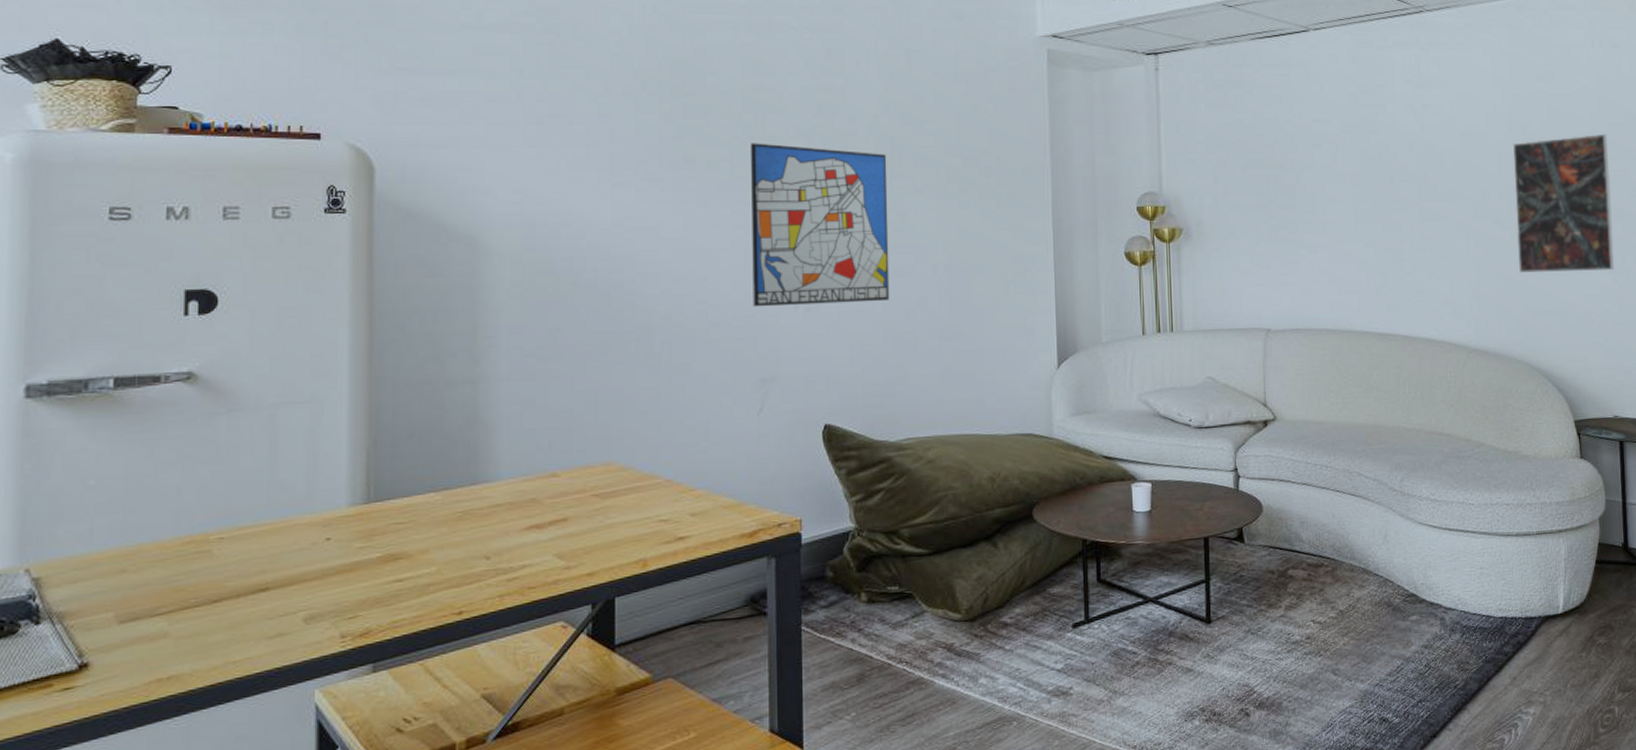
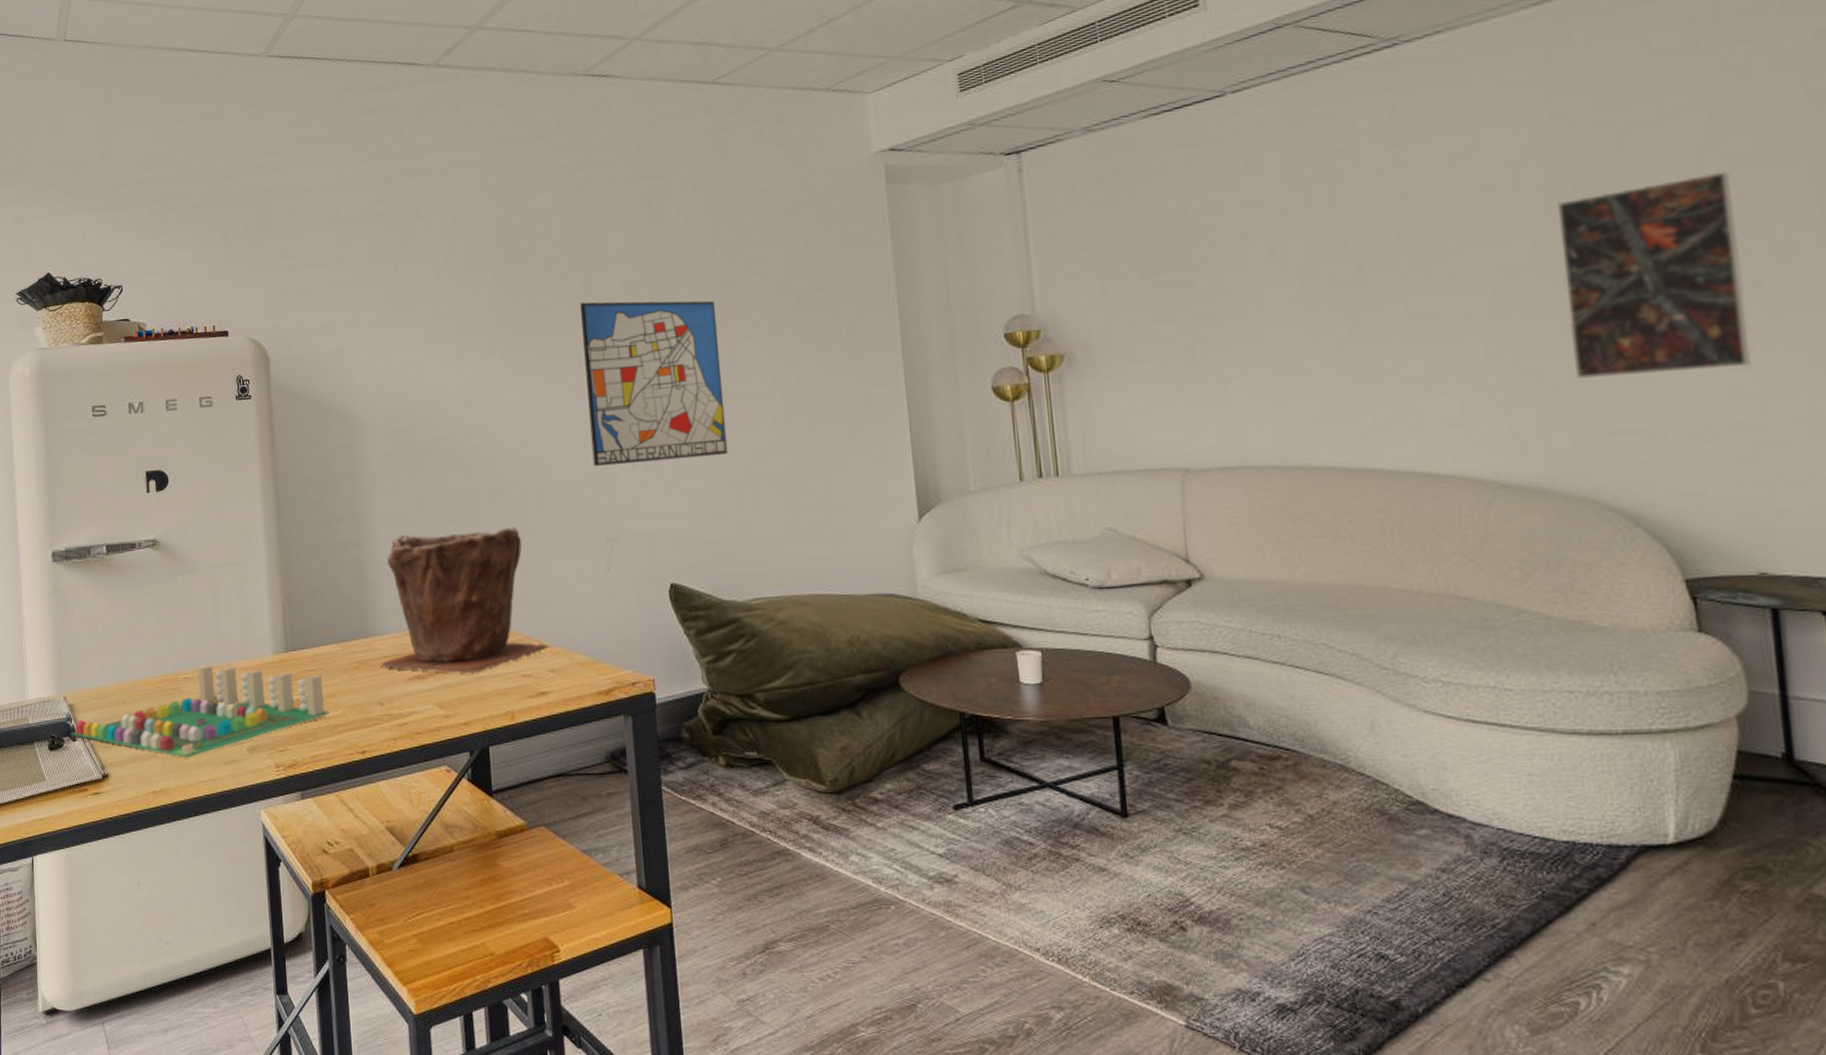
board game: none [31,522,420,635] -> present [70,666,330,758]
plant pot: none [490,365,690,522] -> present [380,526,548,674]

